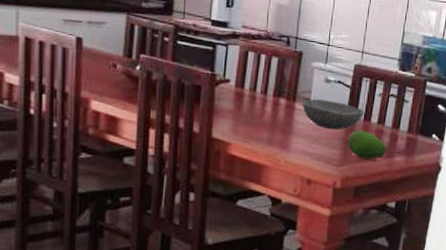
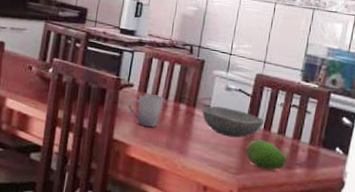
cup: none [225,88,263,123] -> present [127,92,164,127]

